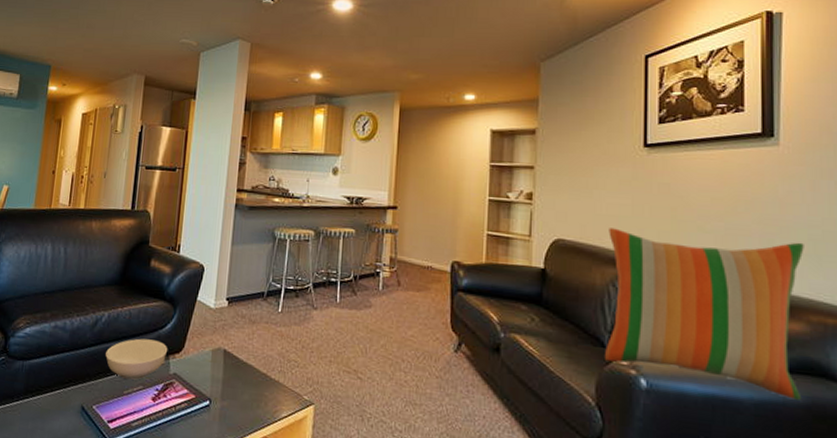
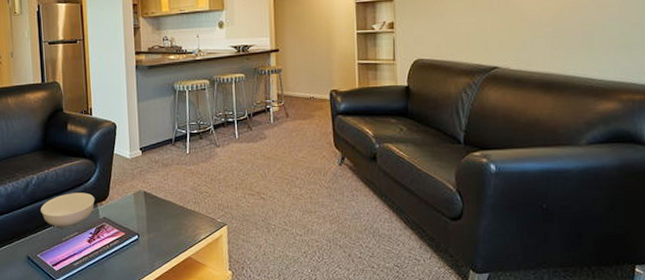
pillow: present [604,228,804,400] -> none [459,36,617,163]

